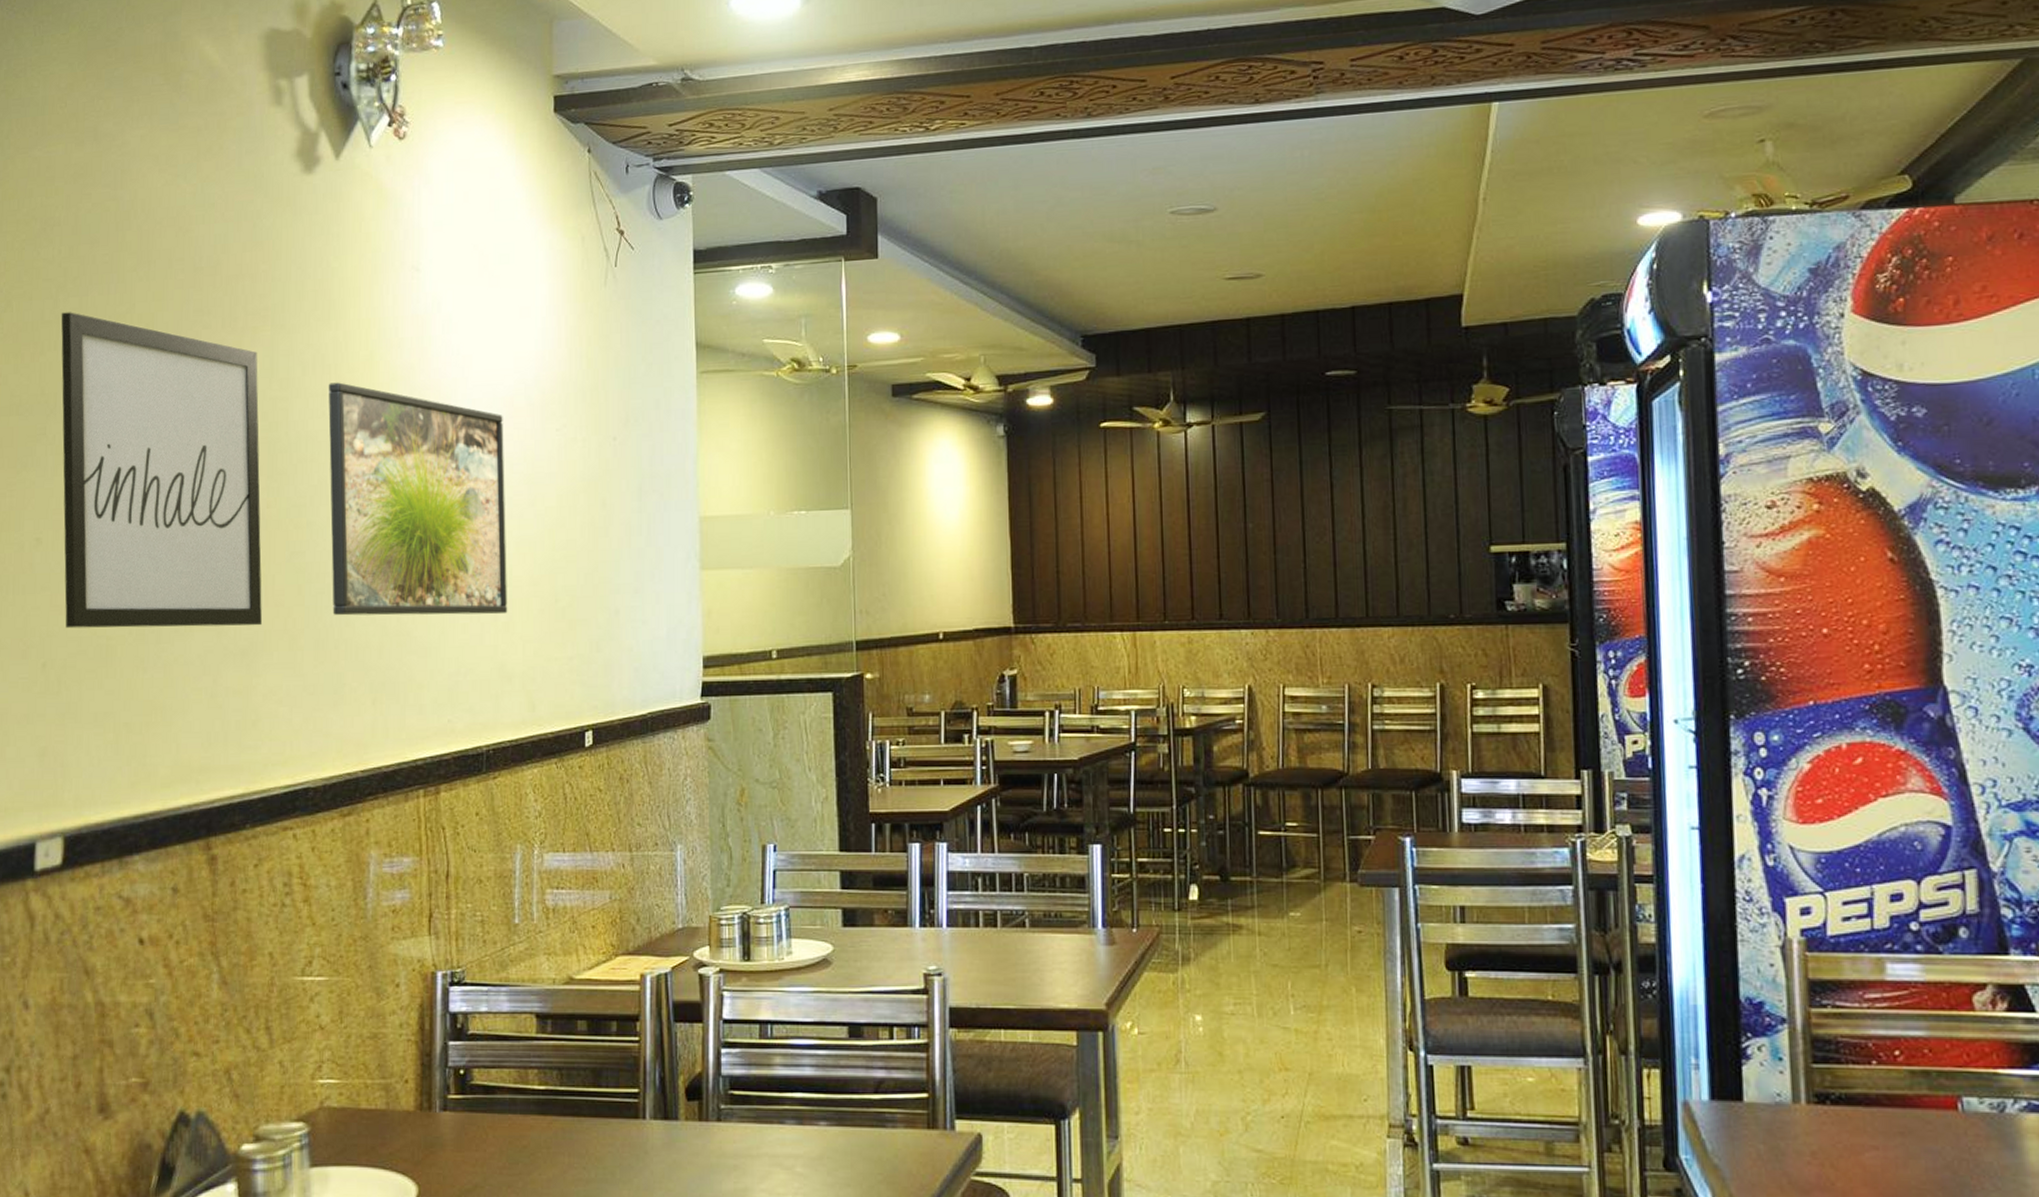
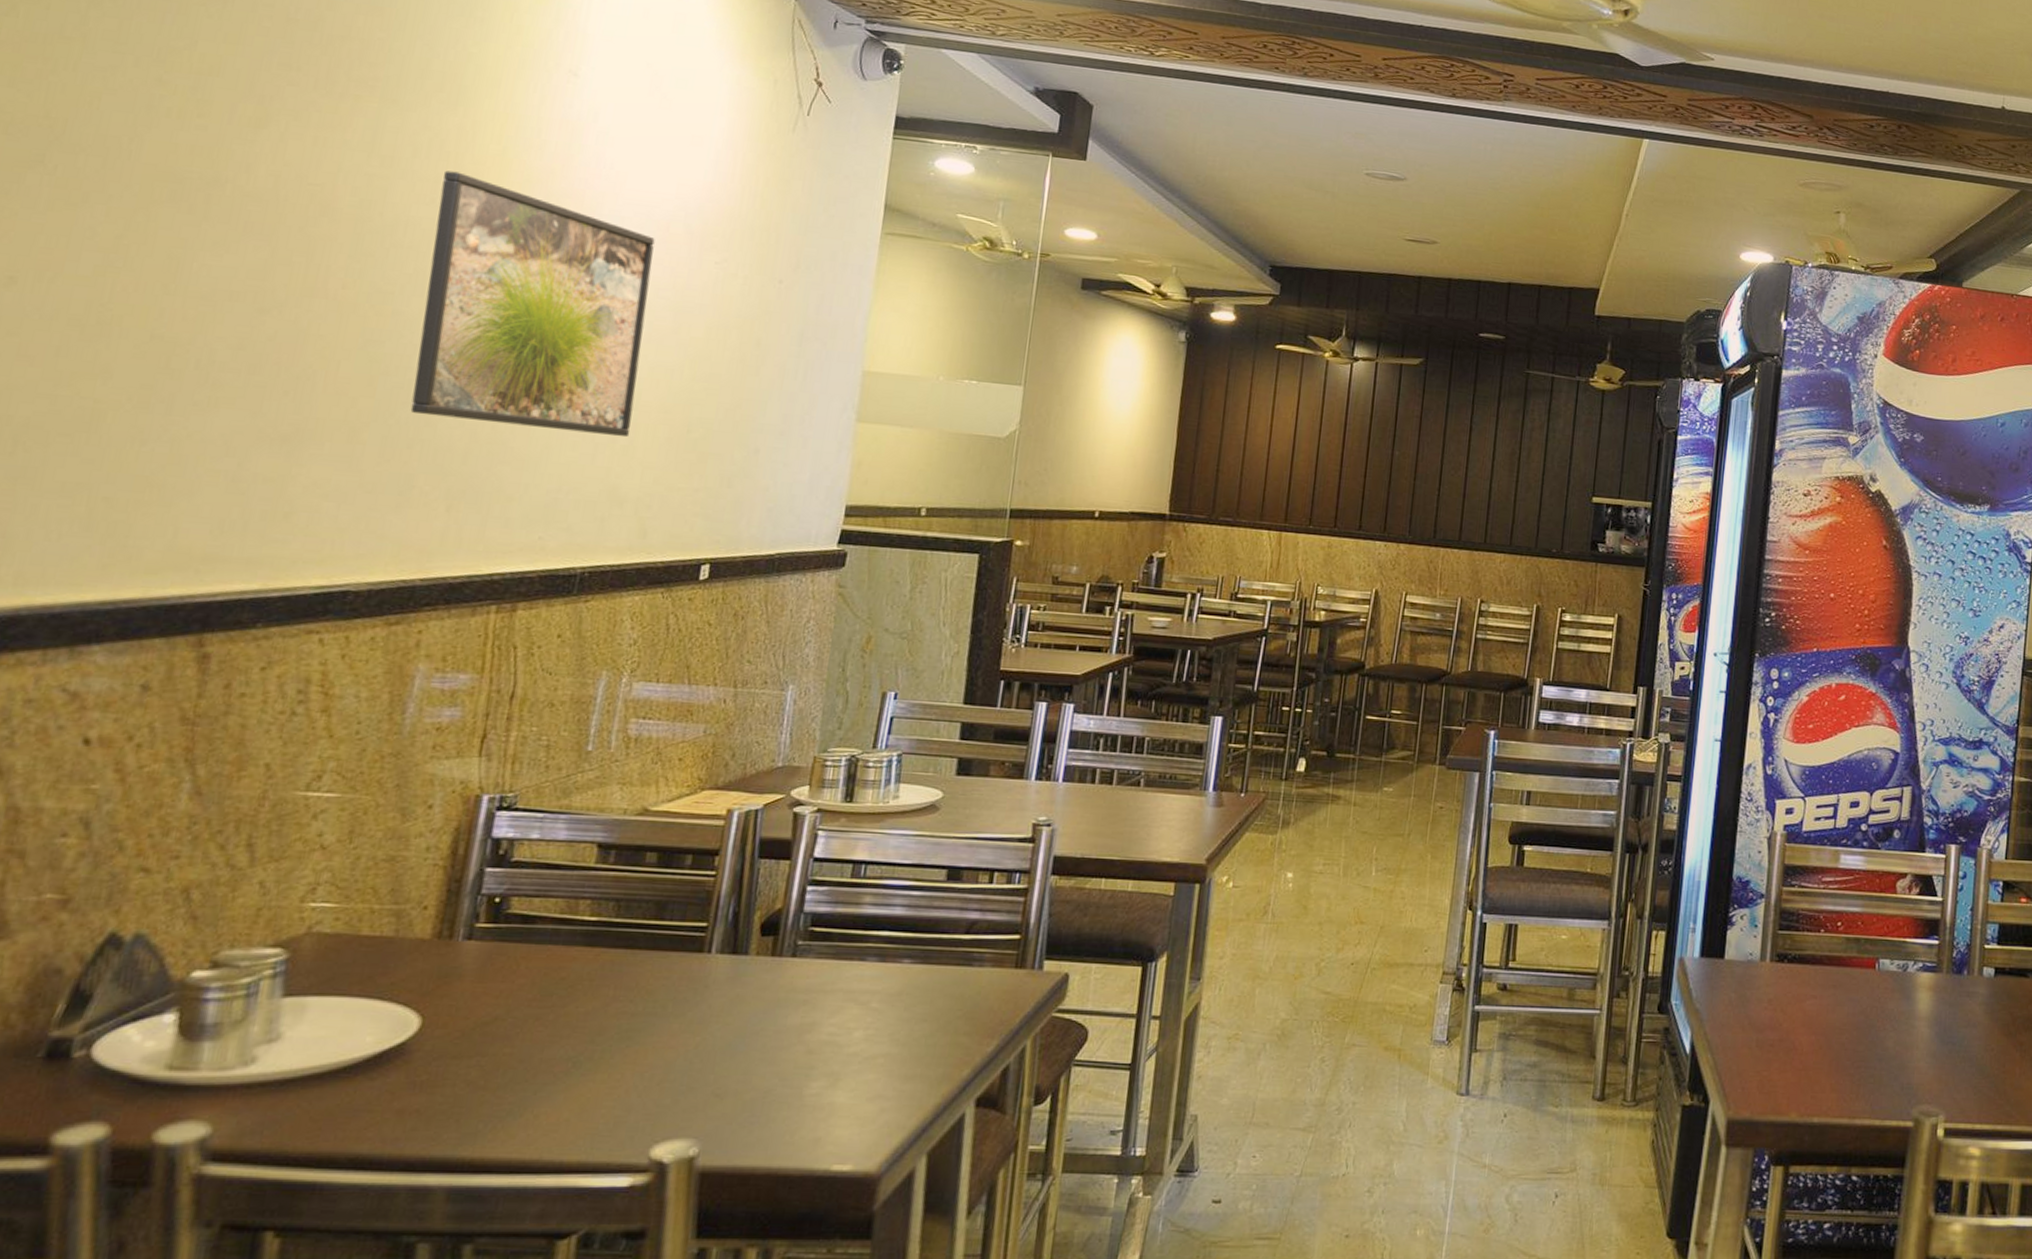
wall art: present [61,312,262,629] -> none [35,31,357,413]

